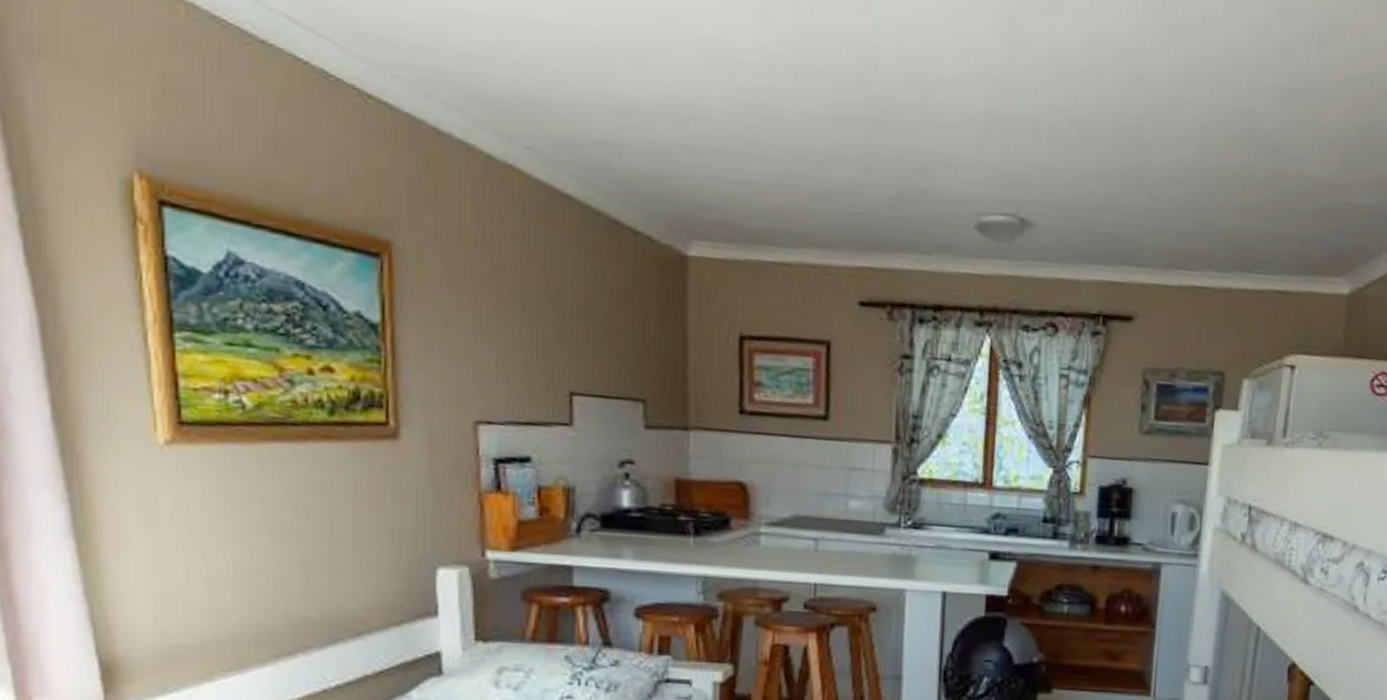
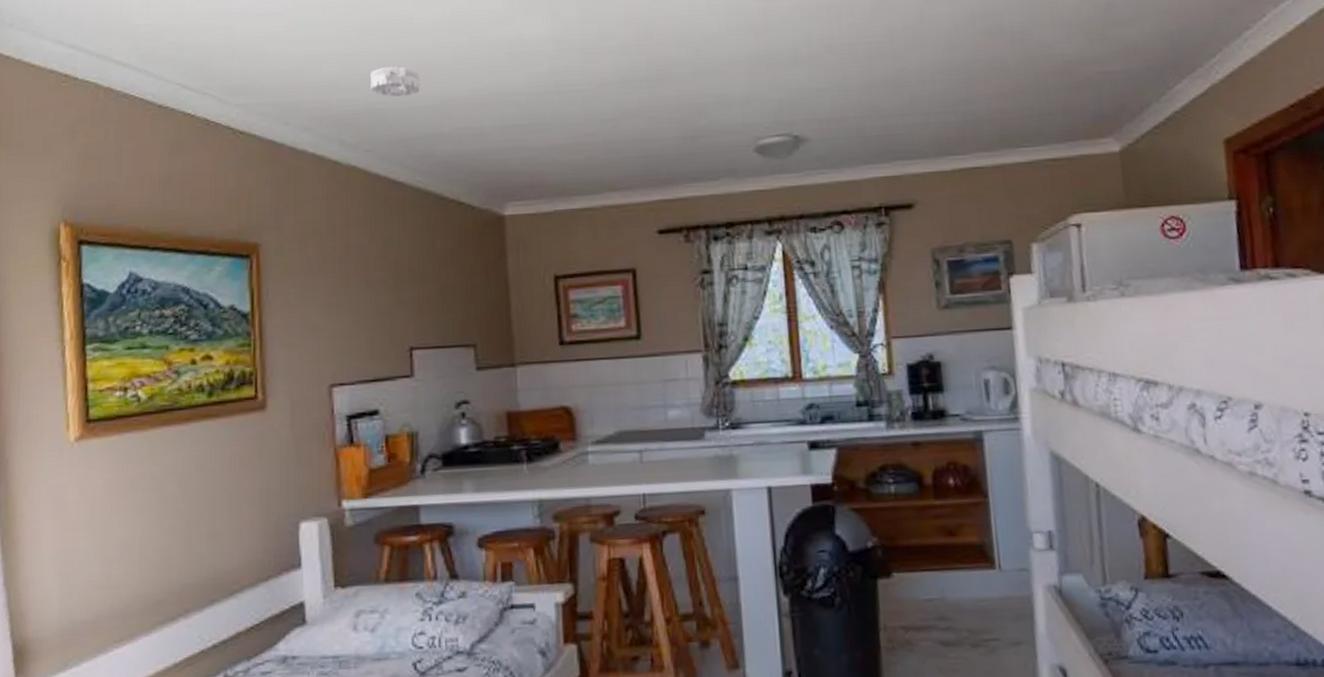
smoke detector: none [535,44,597,88] -> present [371,66,421,97]

